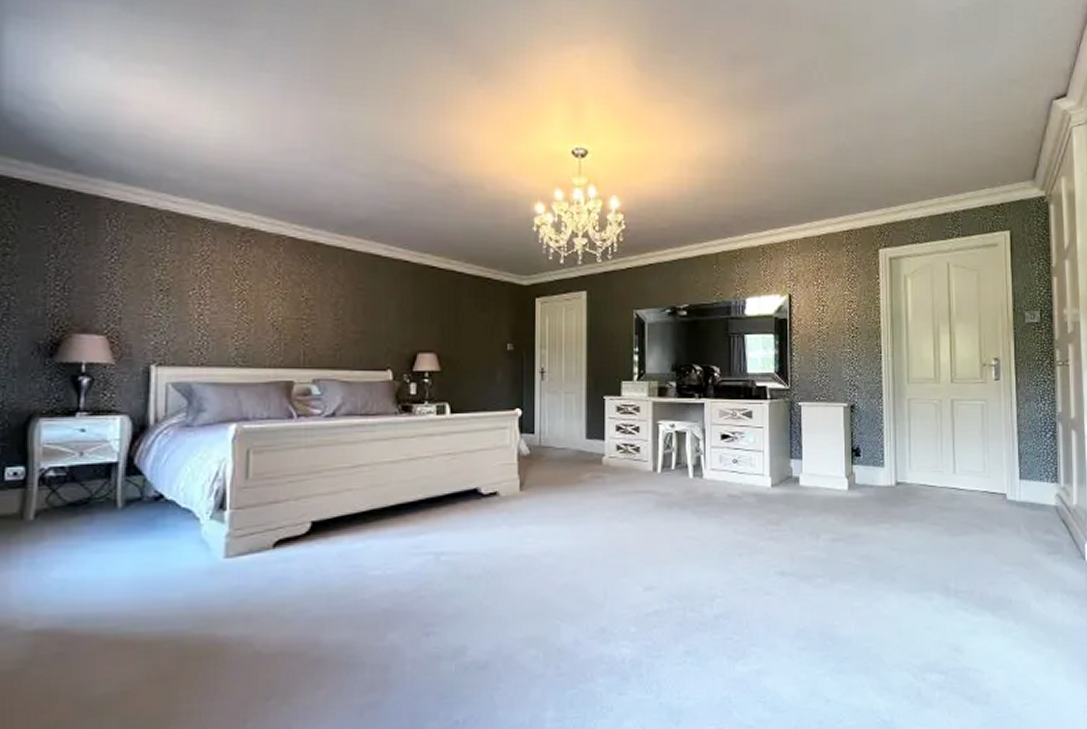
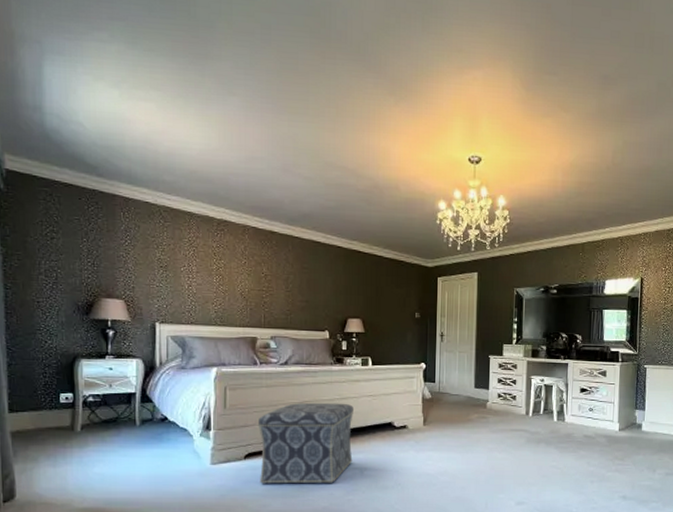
ottoman: none [294,465,426,583] -> present [259,402,353,485]

